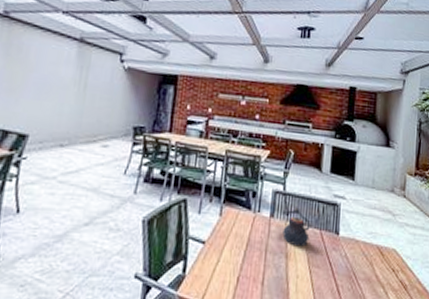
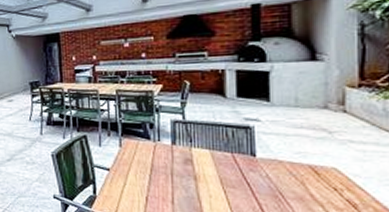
teapot: present [281,207,311,247] -> none [184,133,220,170]

